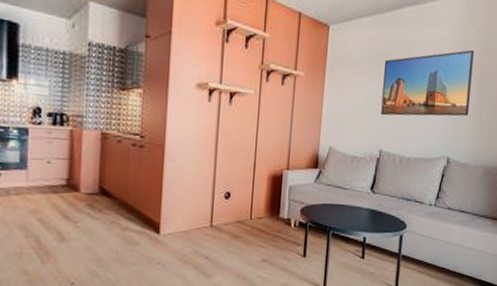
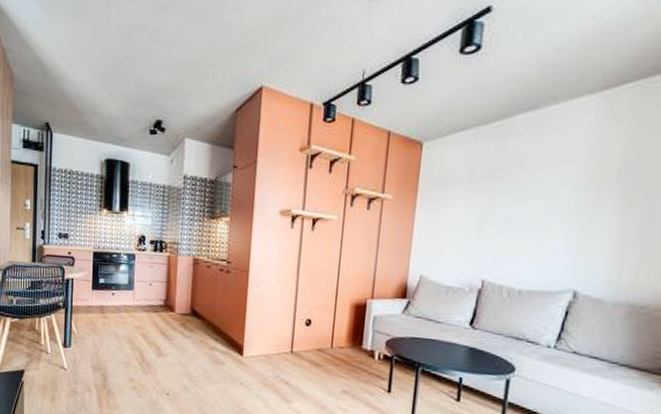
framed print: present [381,50,475,116] -> none [484,158,618,241]

